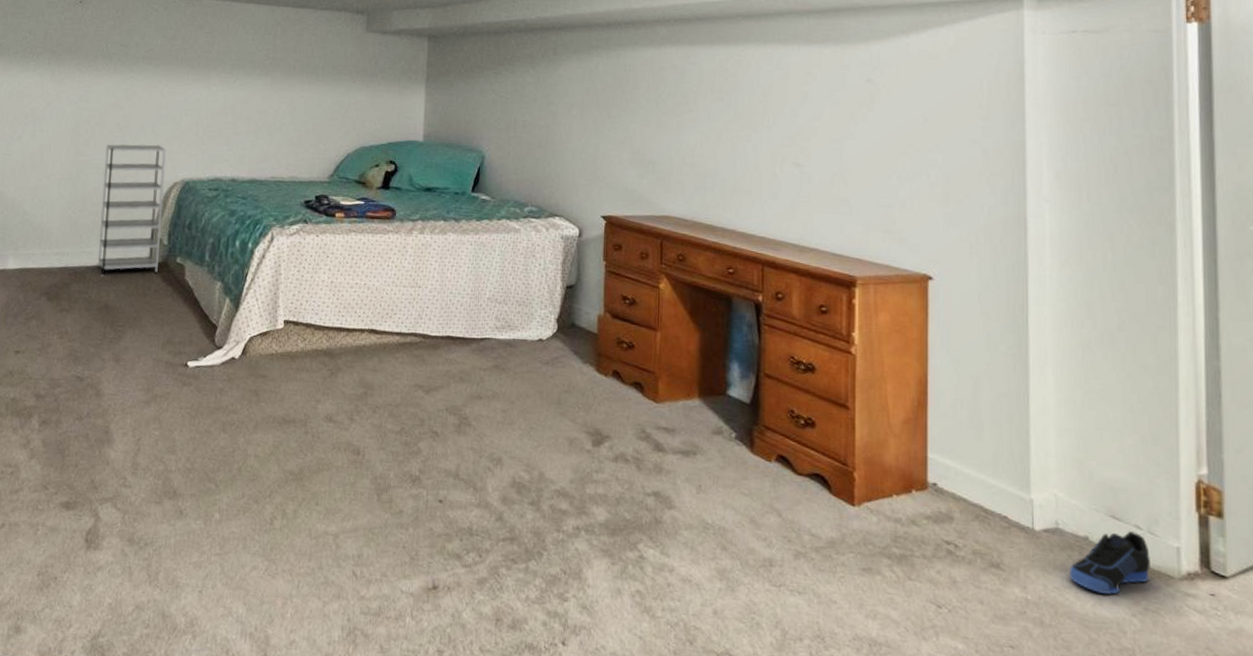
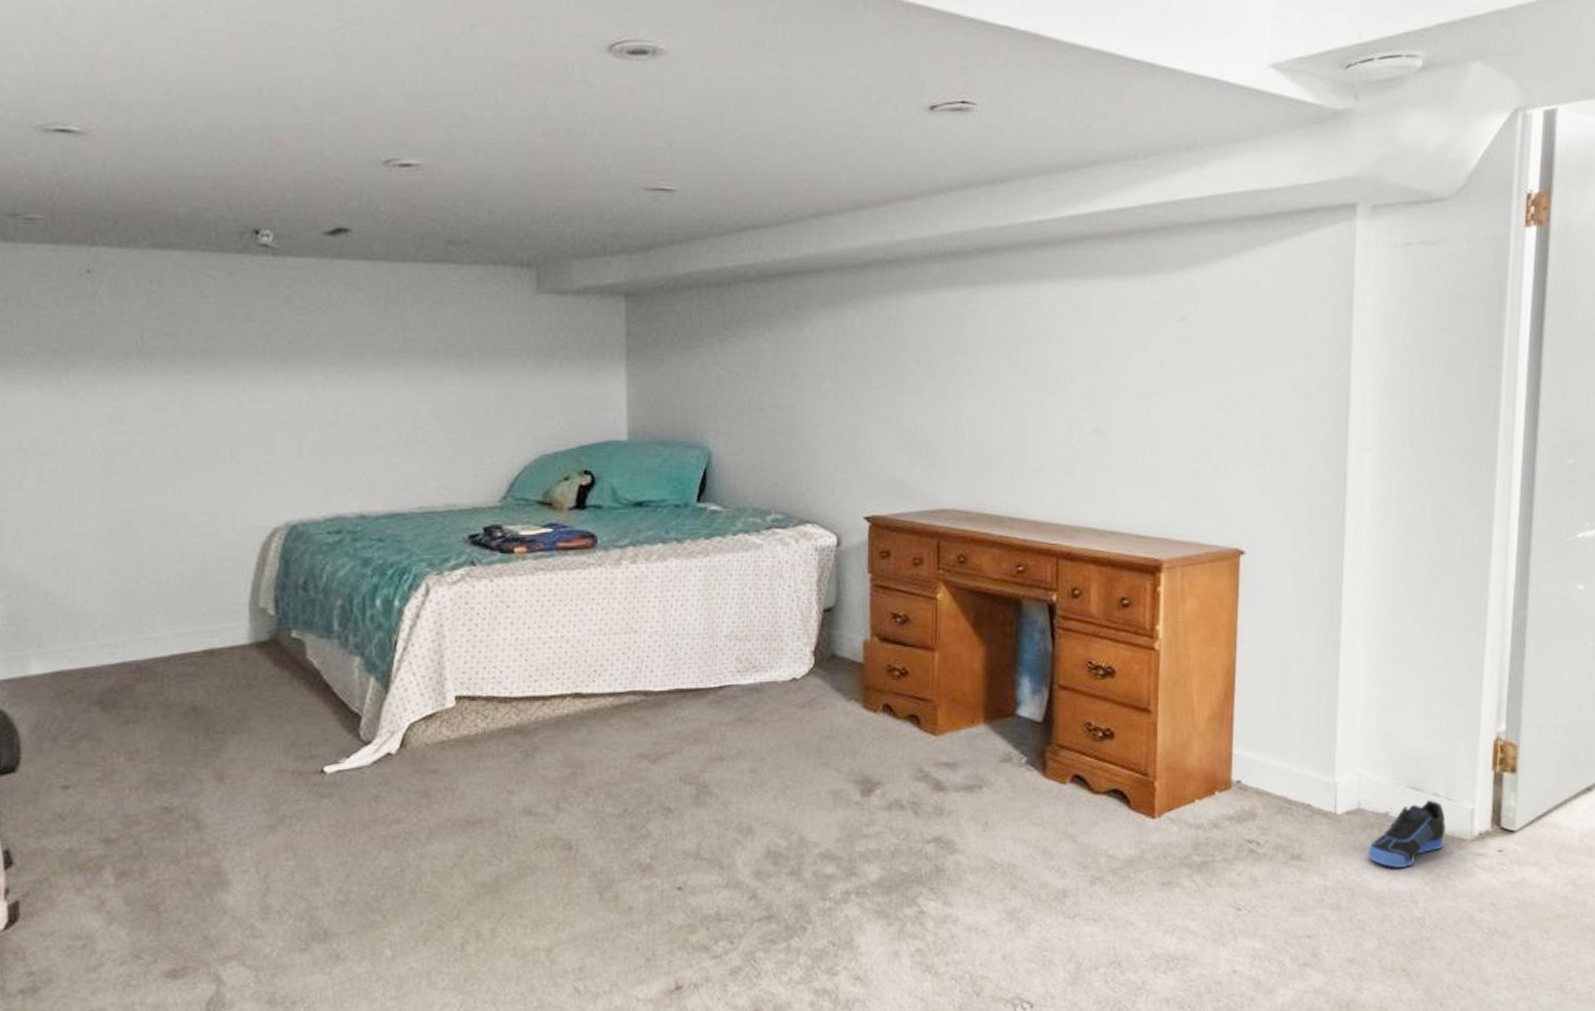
shelving unit: present [97,144,166,277] -> none [161,477,265,669]

